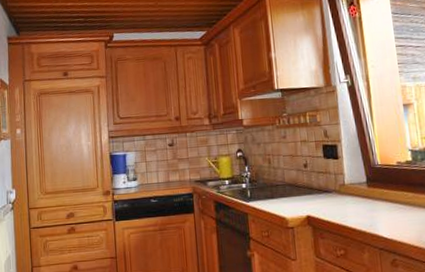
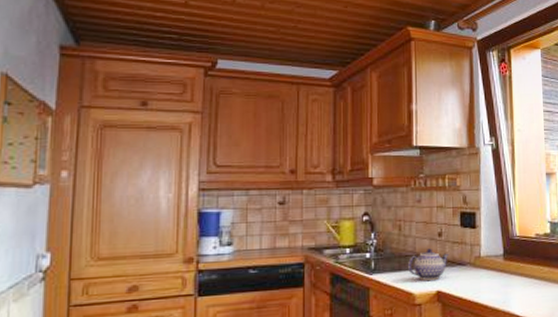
teapot: none [278,178,316,207] -> present [407,248,450,281]

